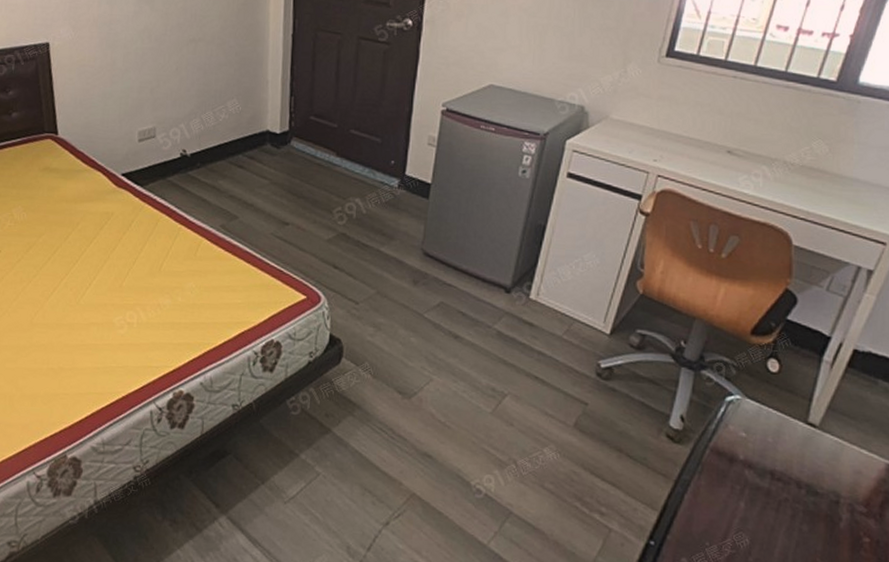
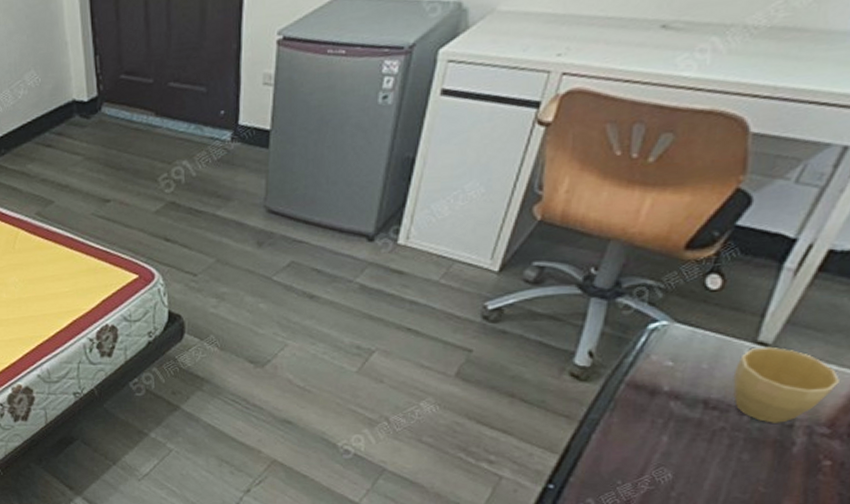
cup: none [792,428,870,499] -> present [733,346,839,423]

